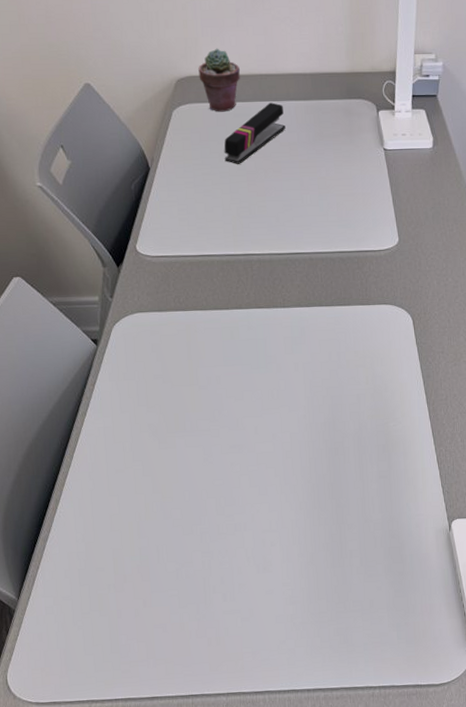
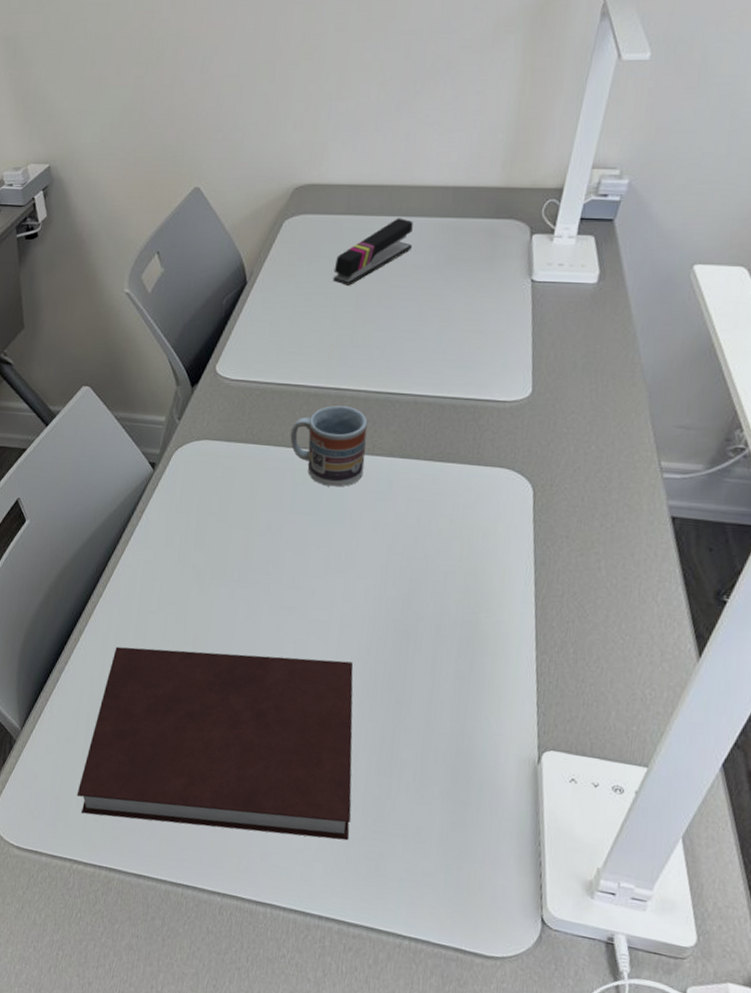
notebook: none [82,481,320,659] -> present [76,646,354,841]
potted succulent: present [198,48,240,112] -> none [320,154,369,226]
cup: none [212,268,279,339] -> present [290,405,368,487]

